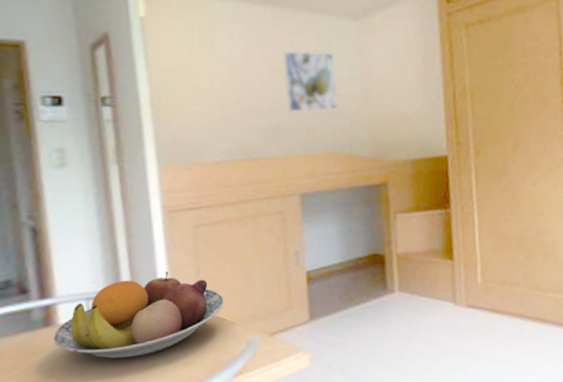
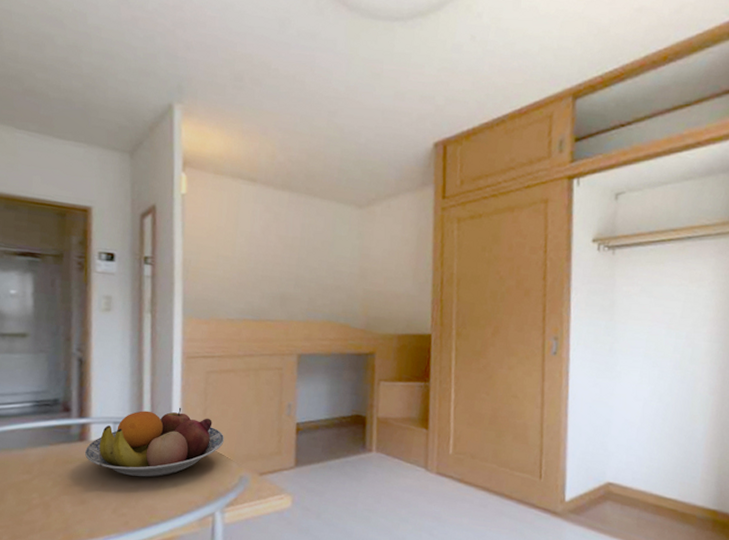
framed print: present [283,51,338,112] -> none [295,231,337,284]

